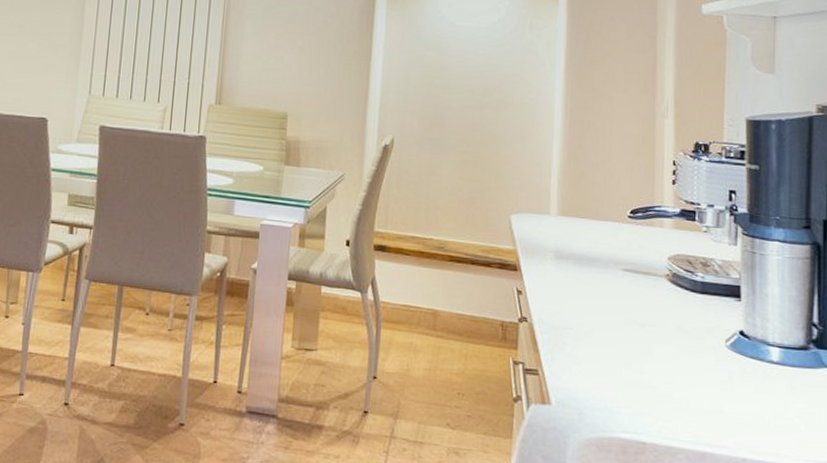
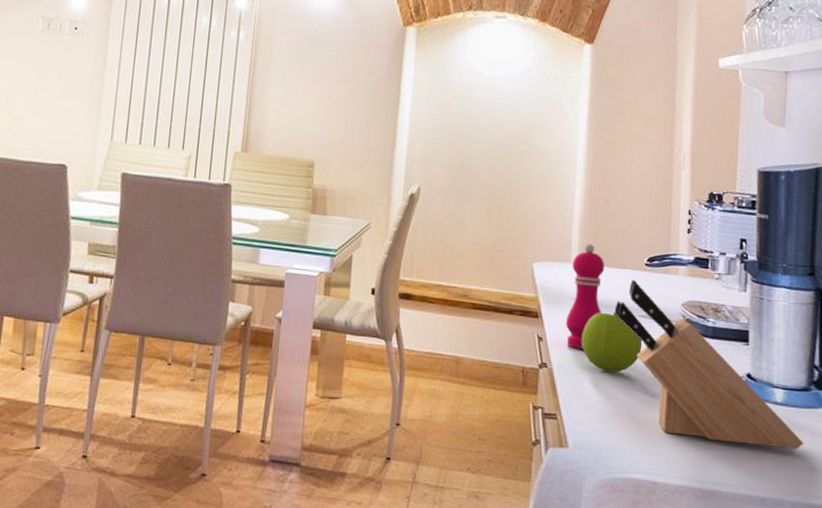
pepper mill: none [545,195,586,303] -> present [565,244,605,349]
apple: none [563,265,627,328] -> present [582,312,643,372]
knife block: none [596,232,804,411] -> present [614,279,804,449]

